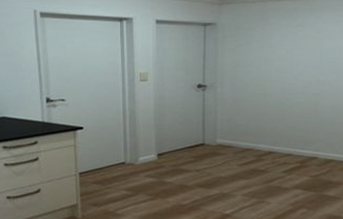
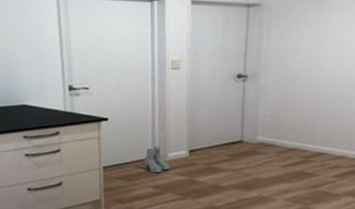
boots: none [117,152,140,177] -> present [144,146,170,174]

